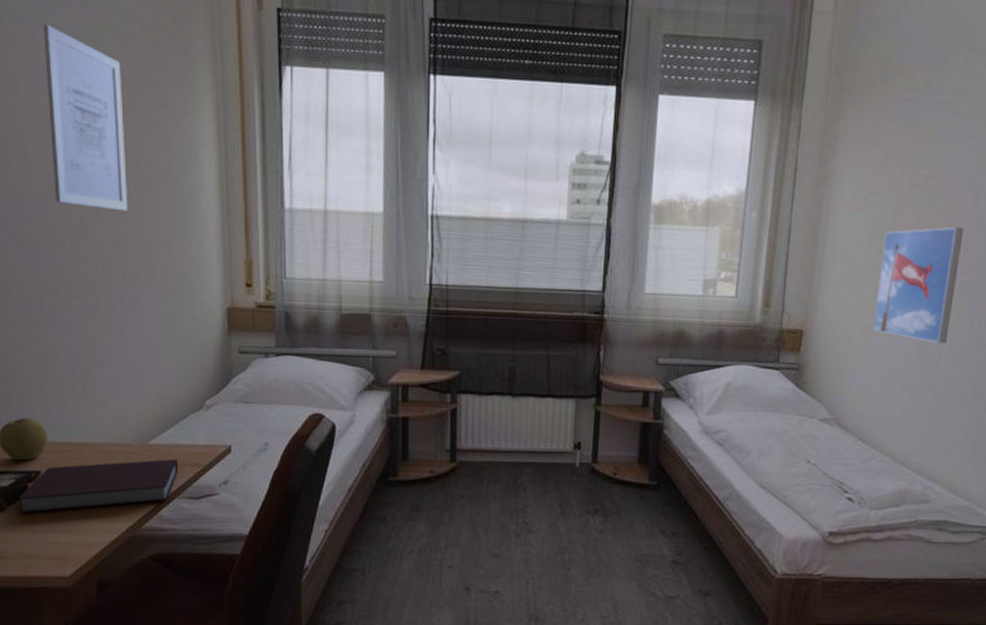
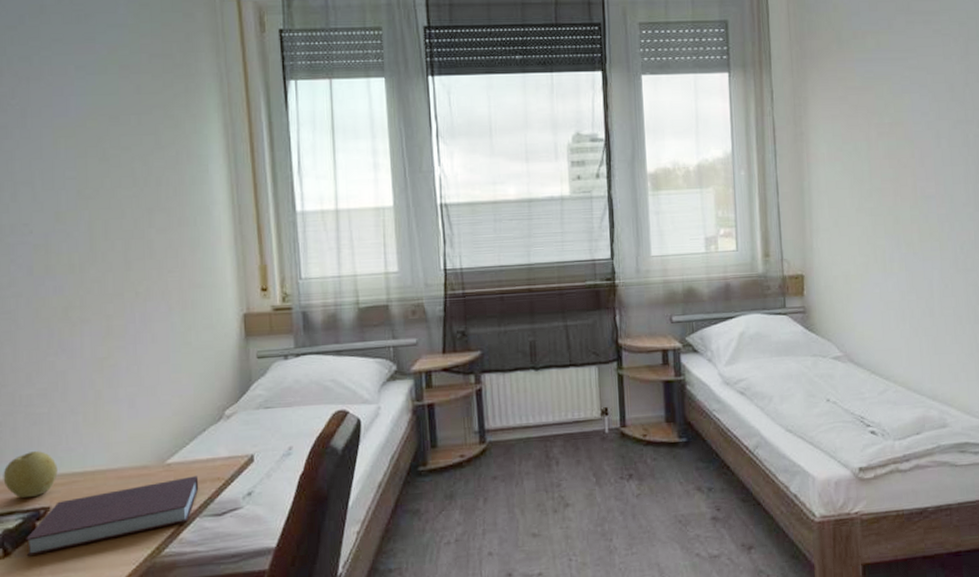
wall art: present [43,24,128,211] -> none [50,62,139,231]
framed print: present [872,227,964,344] -> none [863,166,936,274]

